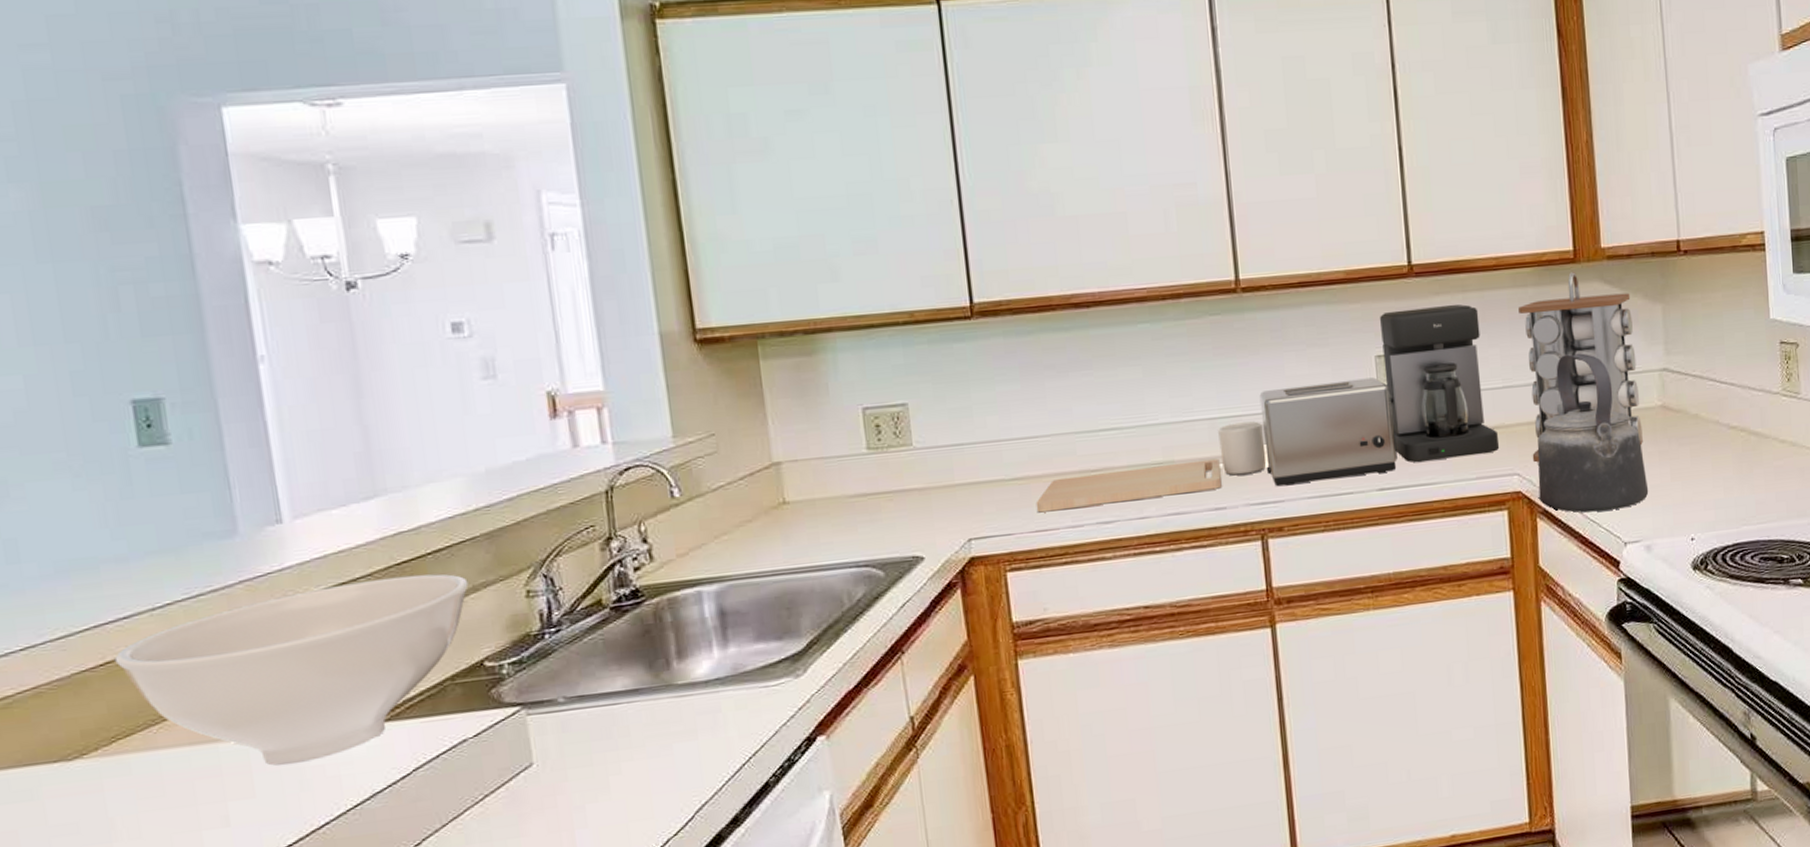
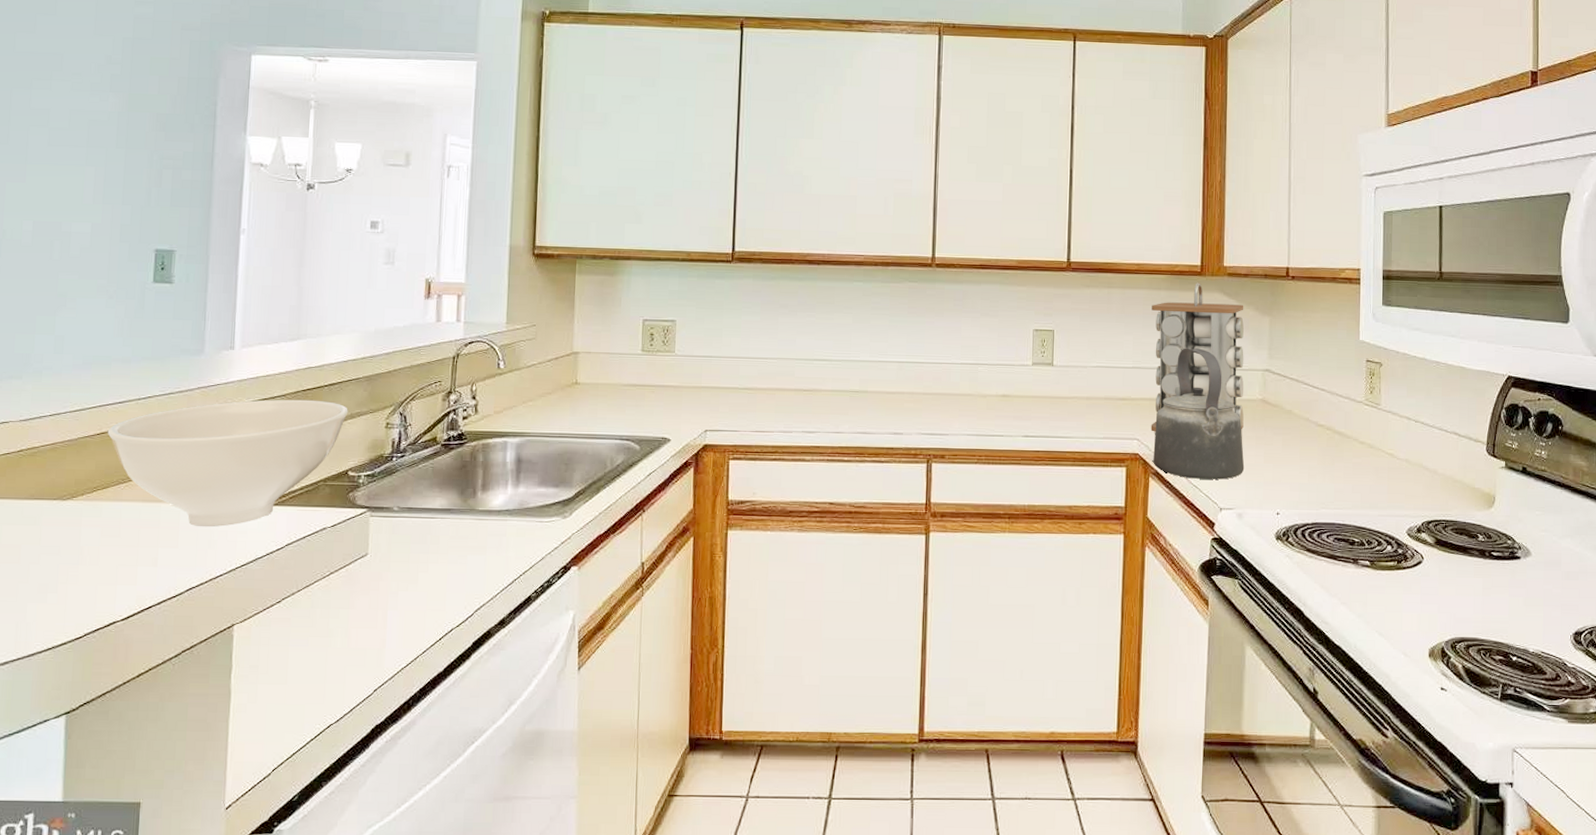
cutting board: present [1035,458,1222,513] -> none [758,392,902,418]
mug: present [1217,421,1267,476] -> none [903,368,940,410]
toaster: present [1259,377,1398,487] -> none [937,345,1044,423]
coffee maker: present [1380,304,1500,463] -> none [1039,296,1125,419]

